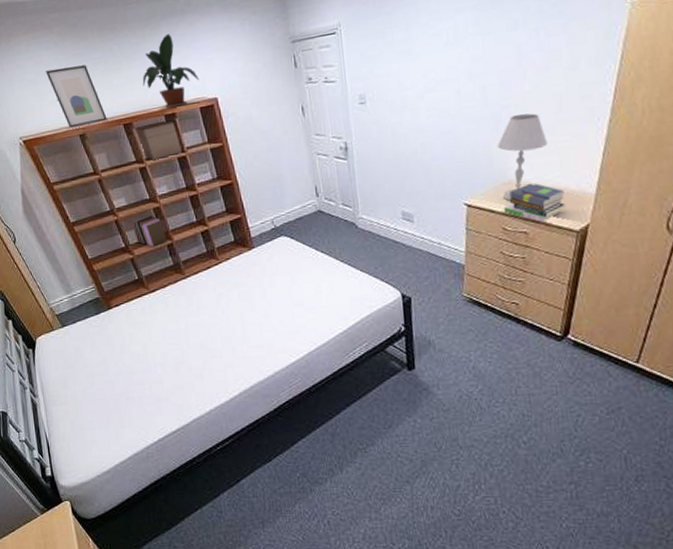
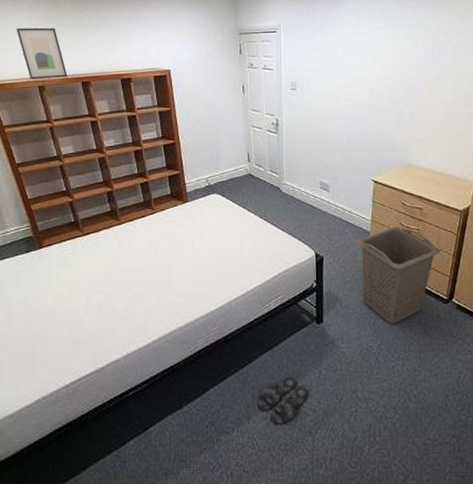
books: present [131,214,167,248] -> none [75,163,108,194]
decorative box: present [135,120,183,161] -> none [92,84,133,116]
potted plant: present [142,34,199,109] -> none [105,13,156,73]
slippers: none [349,426,405,474] -> present [257,376,309,424]
laundry basket: none [449,256,553,367] -> present [356,227,441,324]
table lamp: present [497,113,547,201] -> none [400,113,439,181]
books: present [503,183,565,223] -> none [403,168,452,202]

